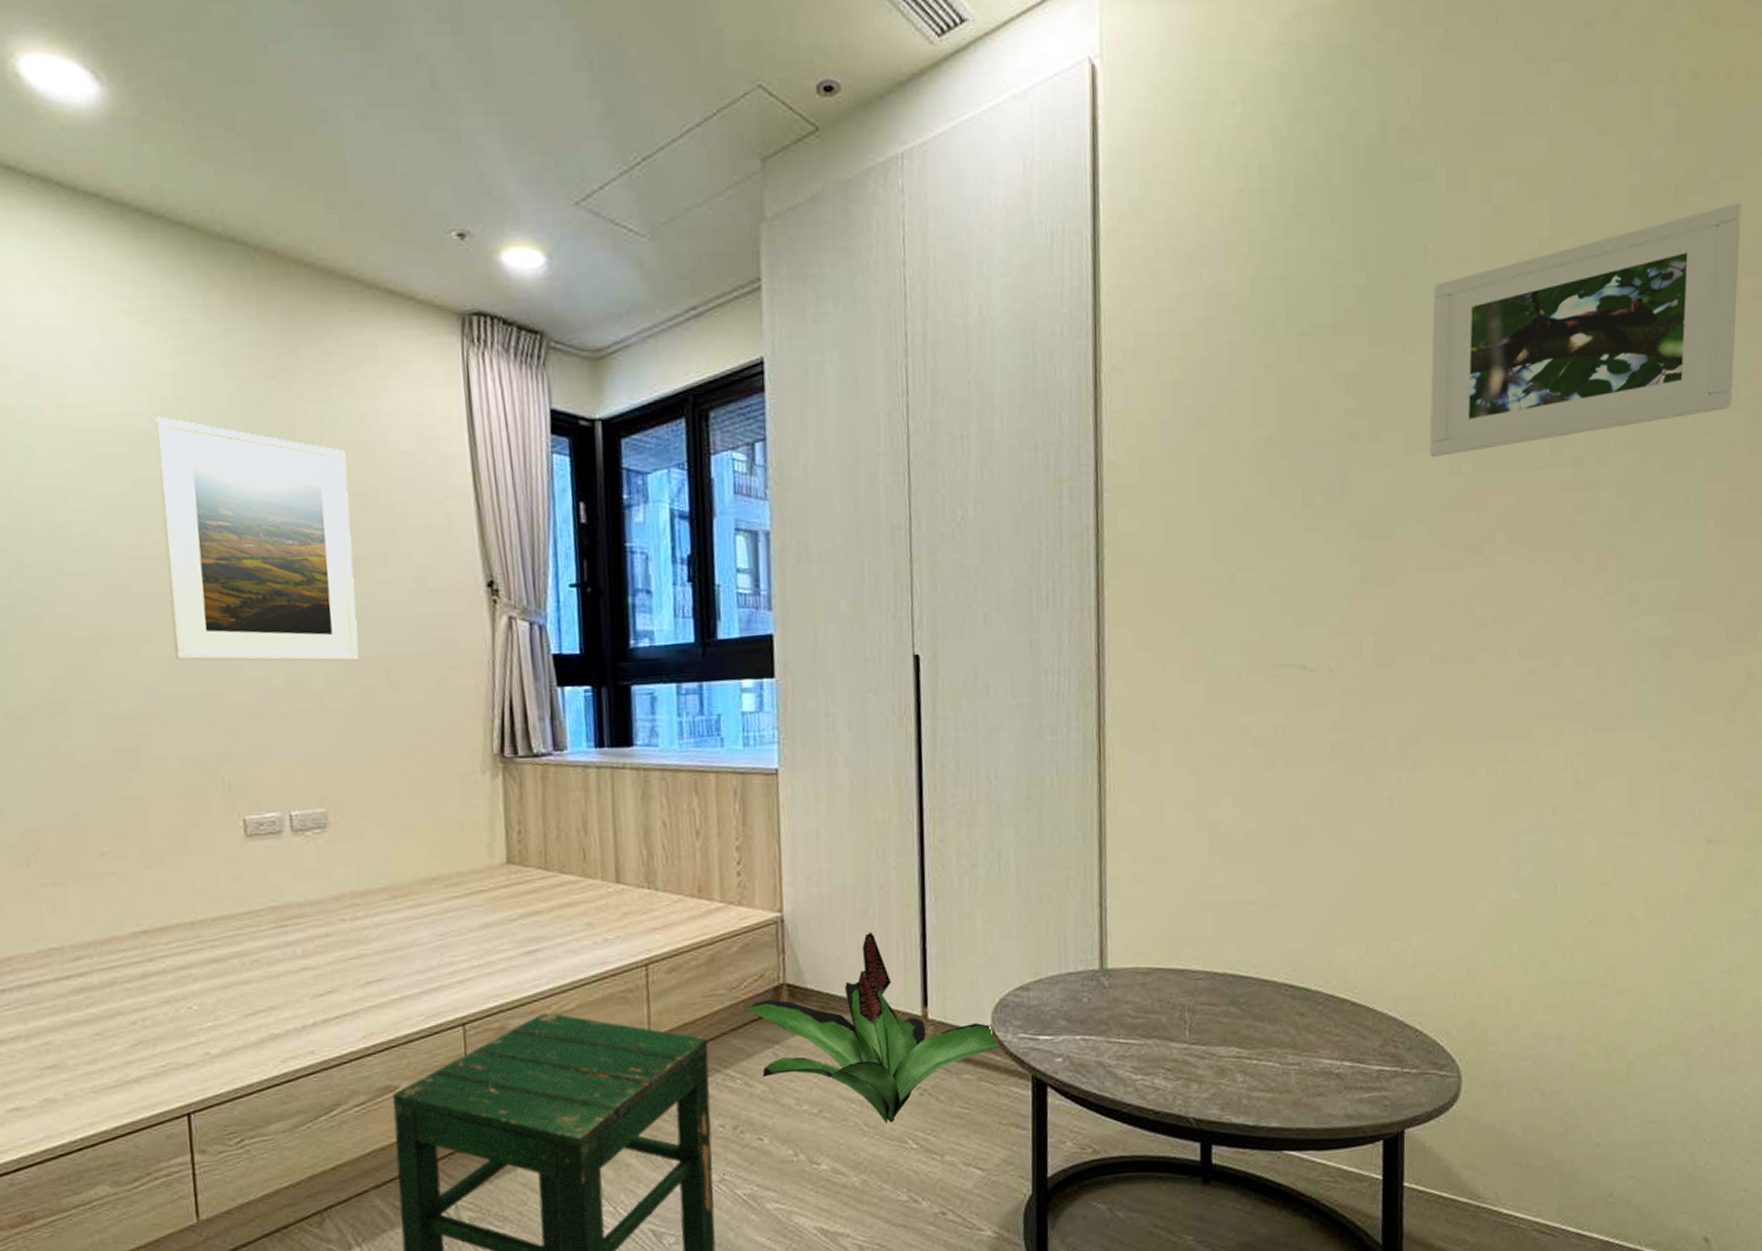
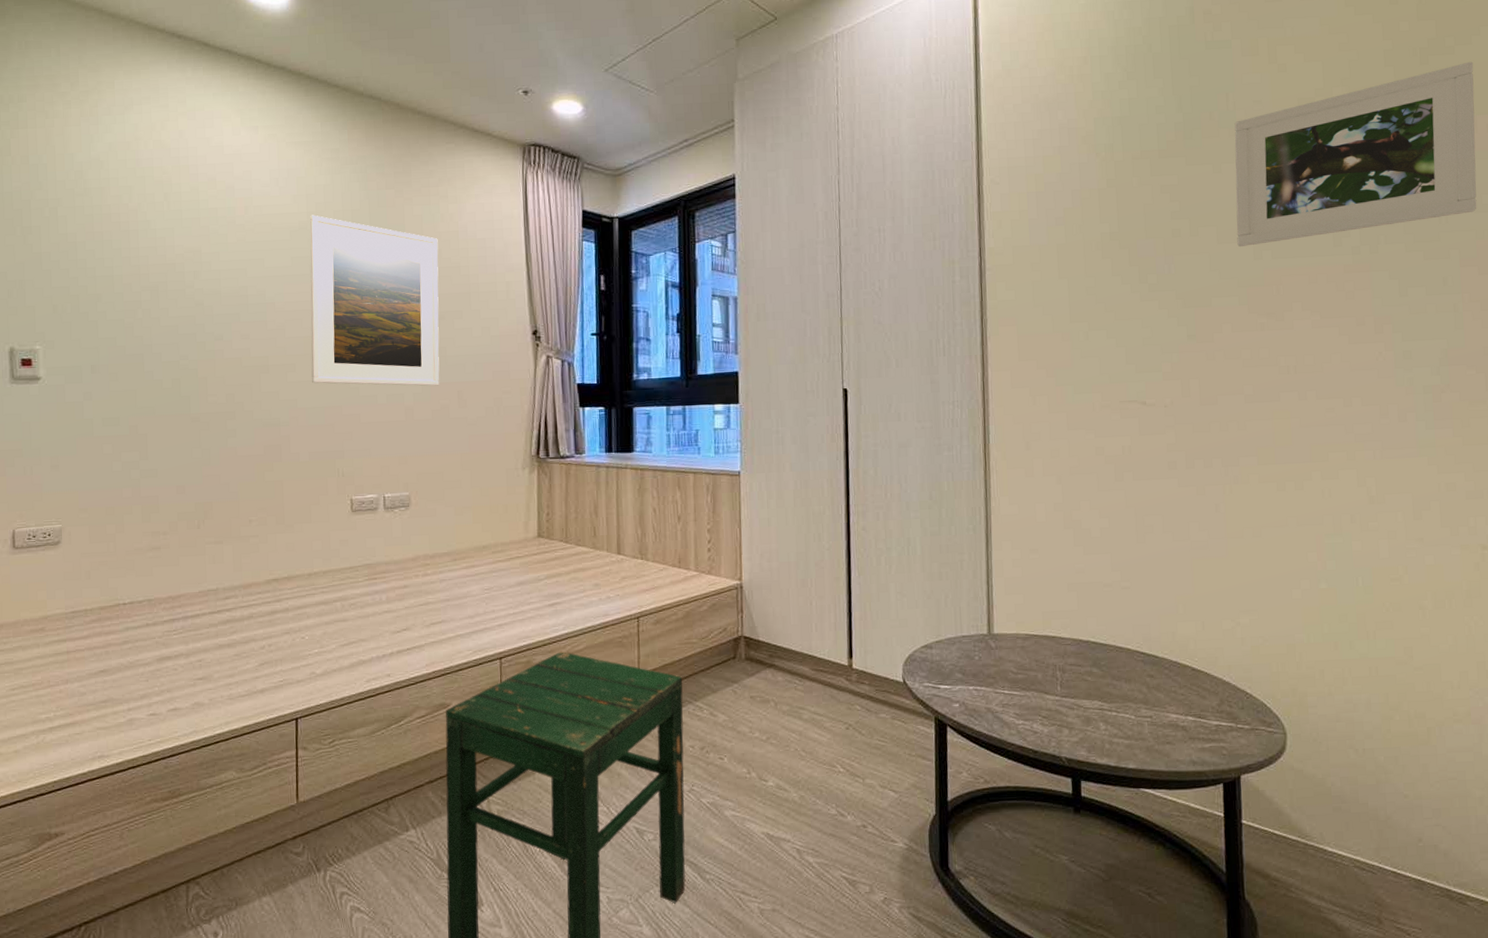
decorative plant: present [742,931,1002,1123] -> none [710,597,911,750]

